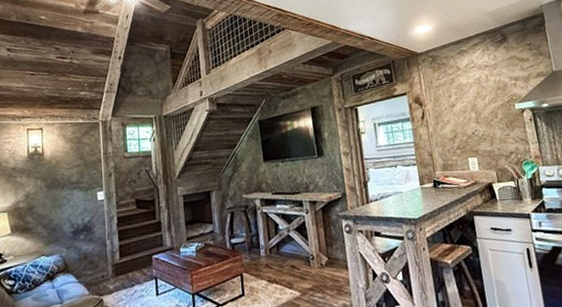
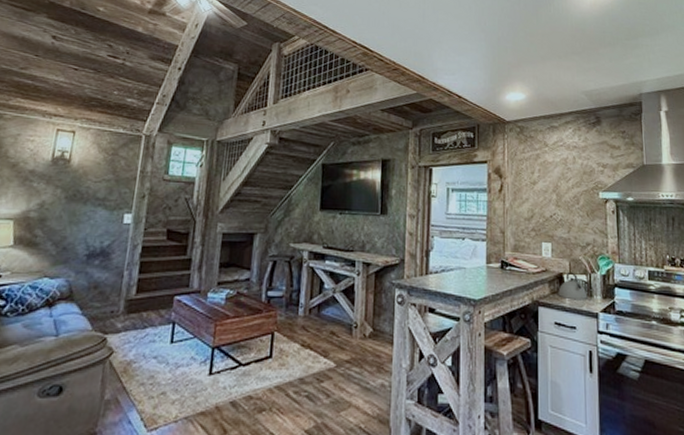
kettle: none [489,180,518,206] -> present [558,271,588,301]

